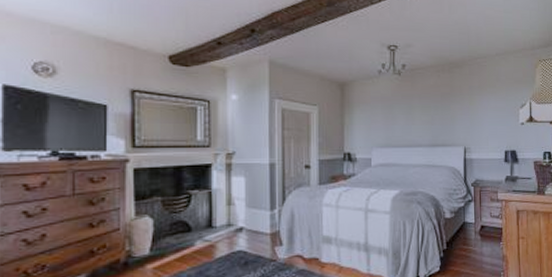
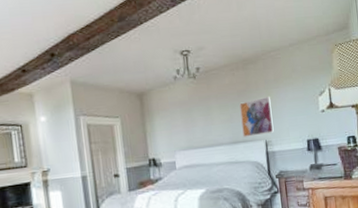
wall art: none [442,102,474,141] -> present [239,96,274,137]

